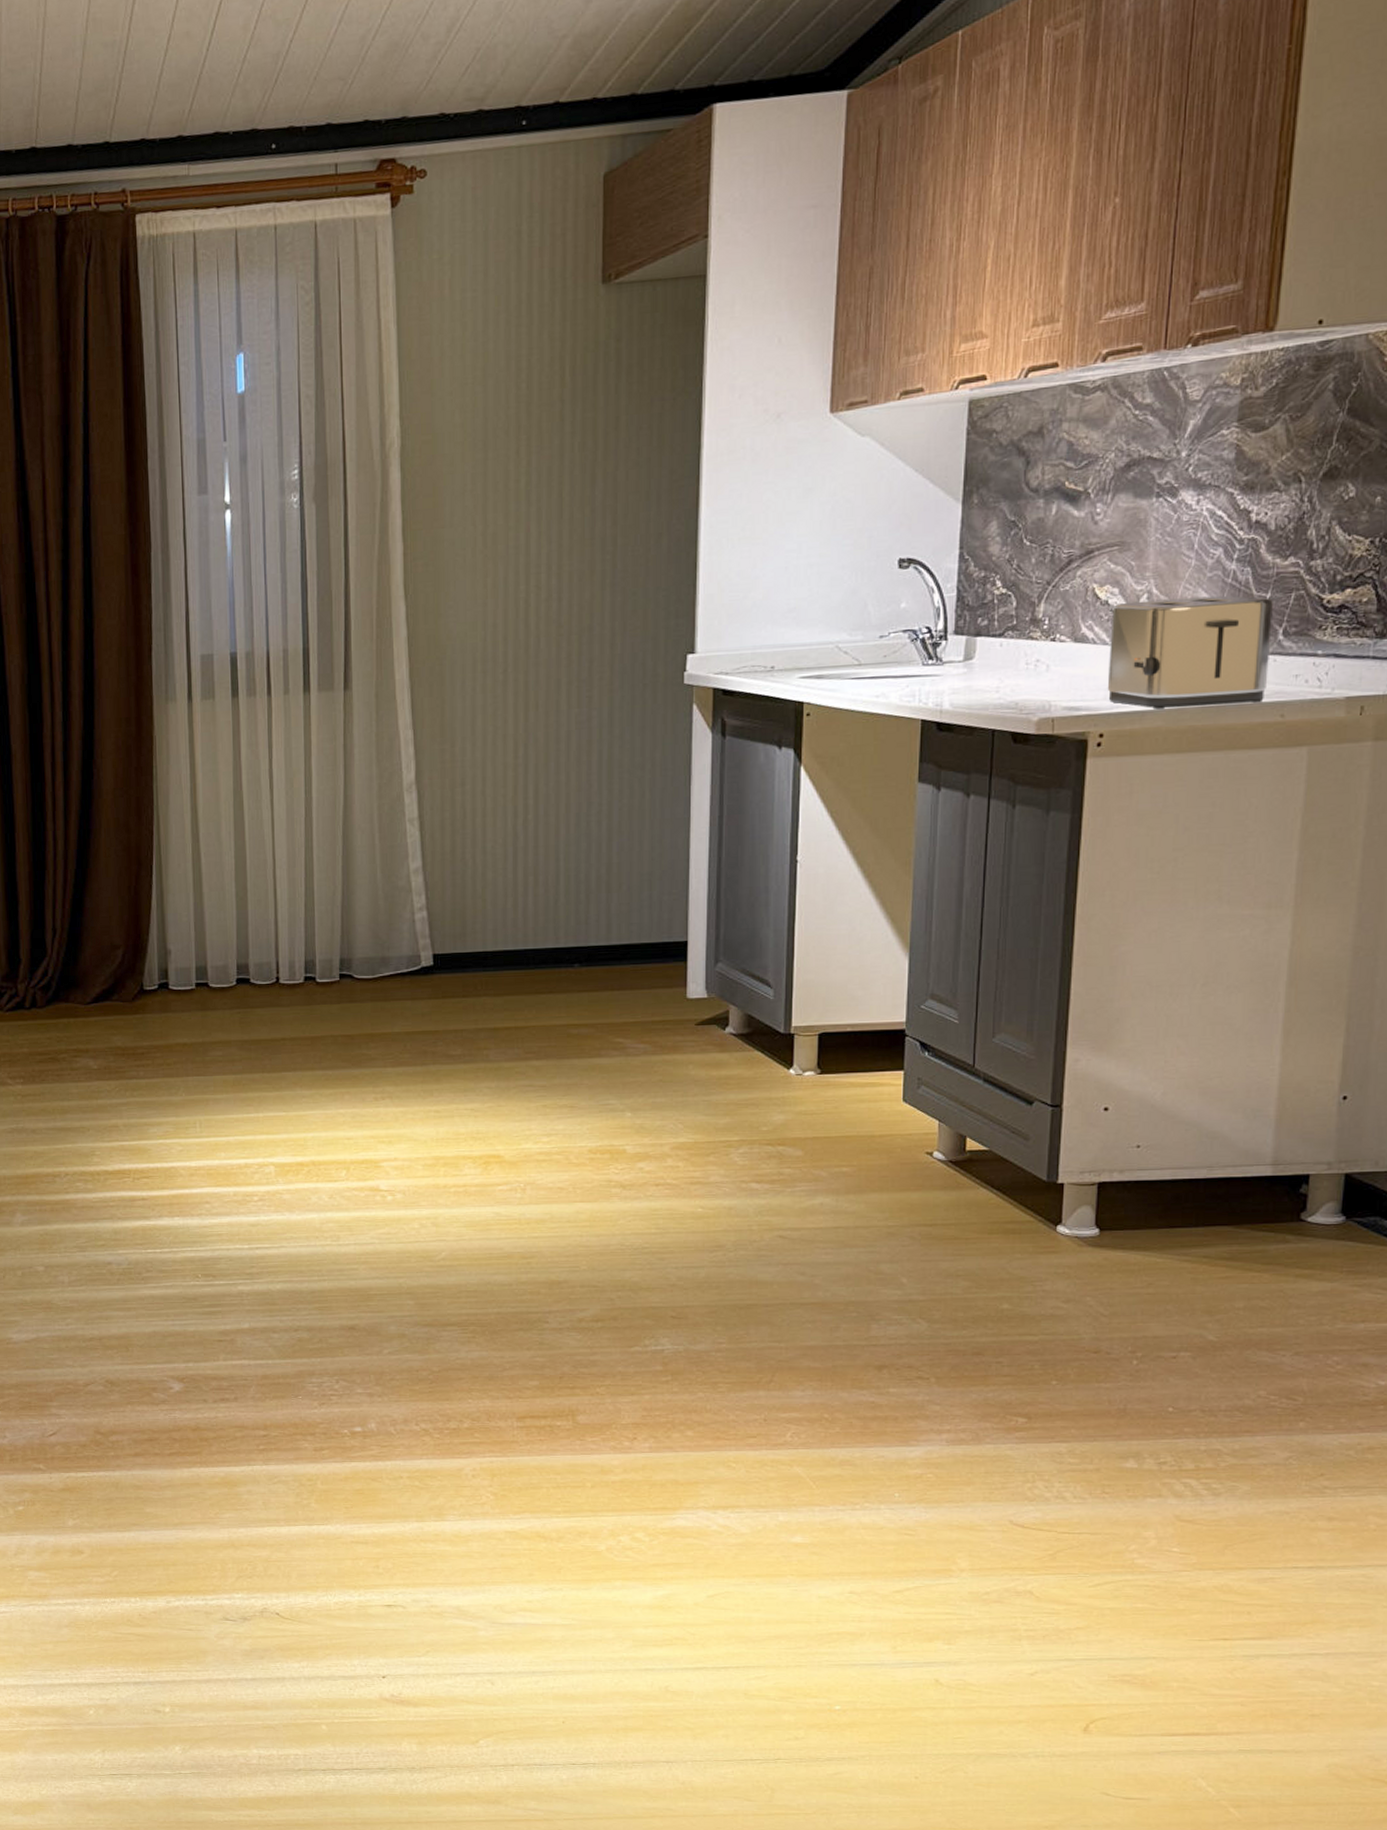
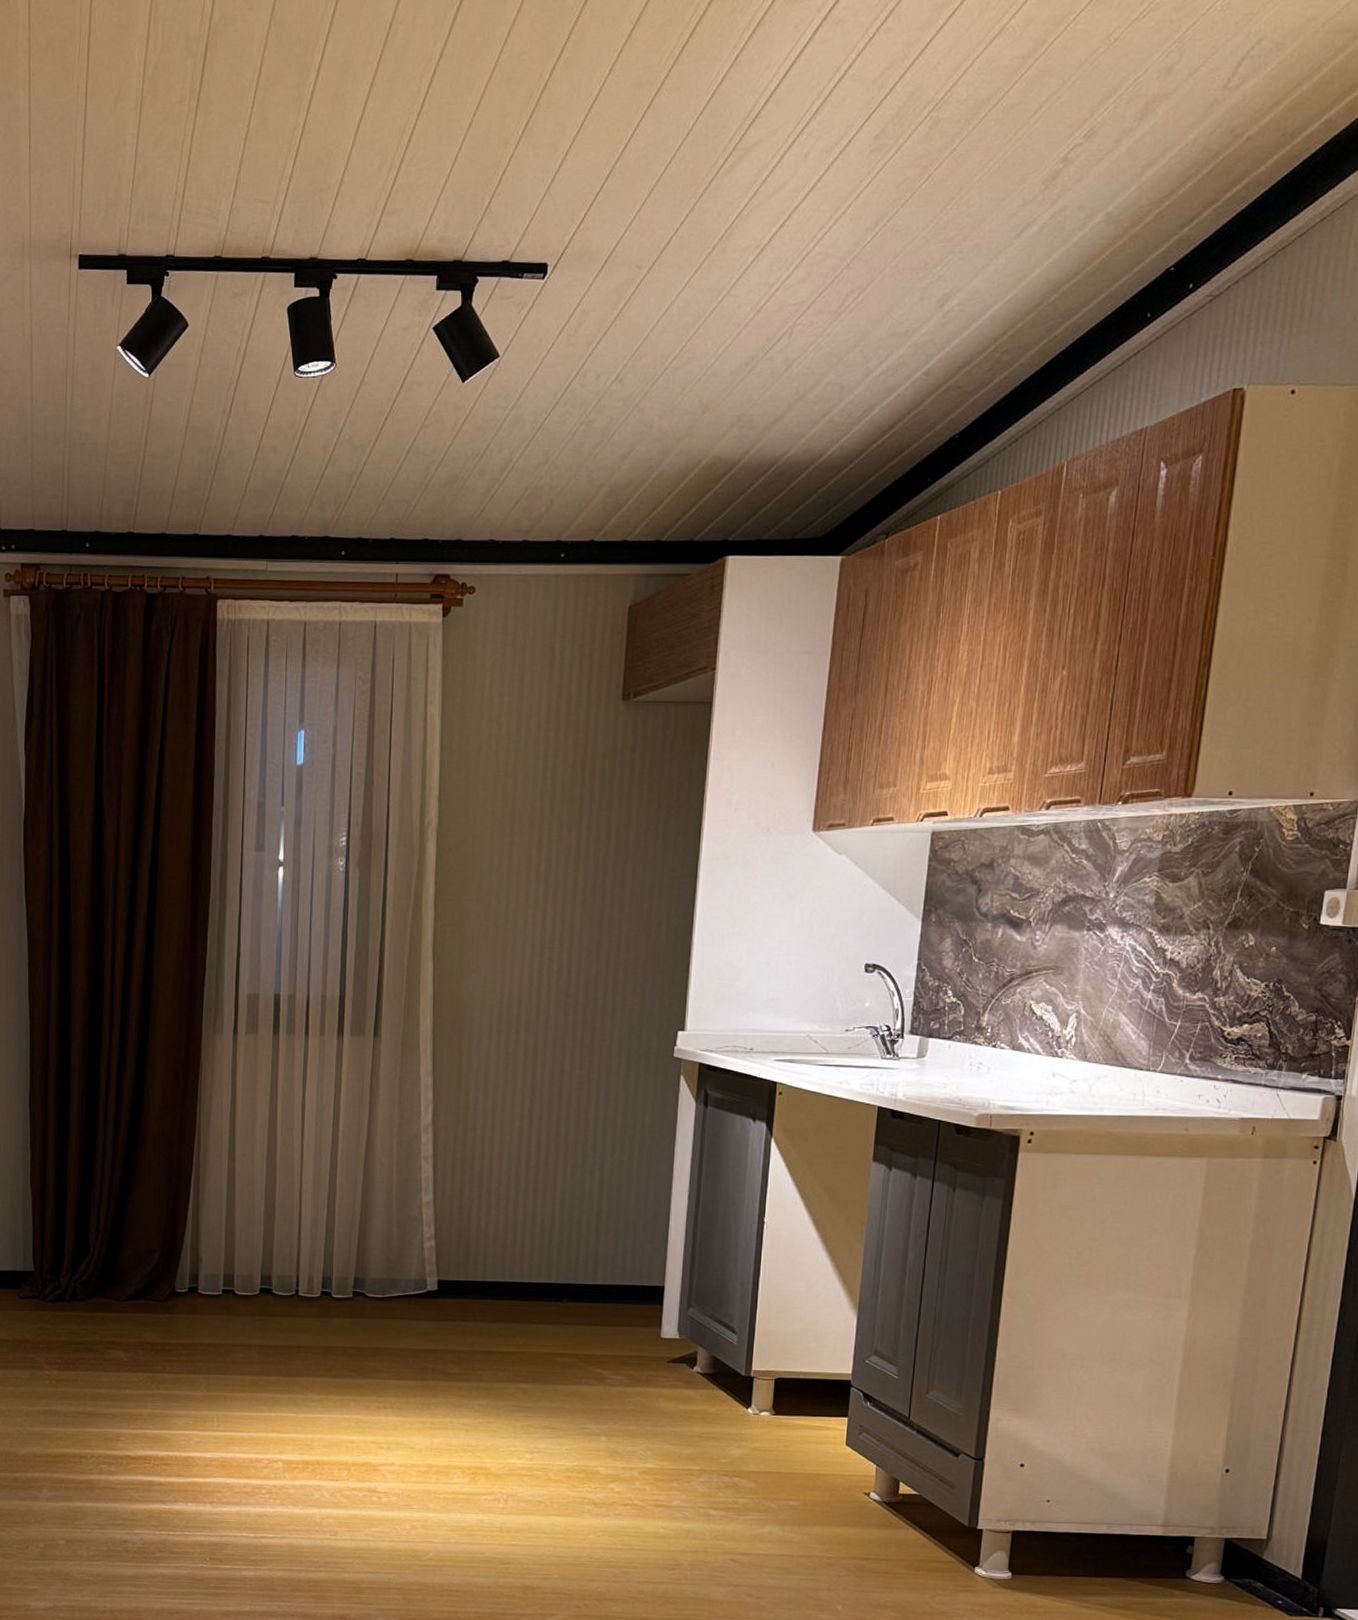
toaster: present [1107,595,1273,711] -> none [1038,1019,1182,1117]

